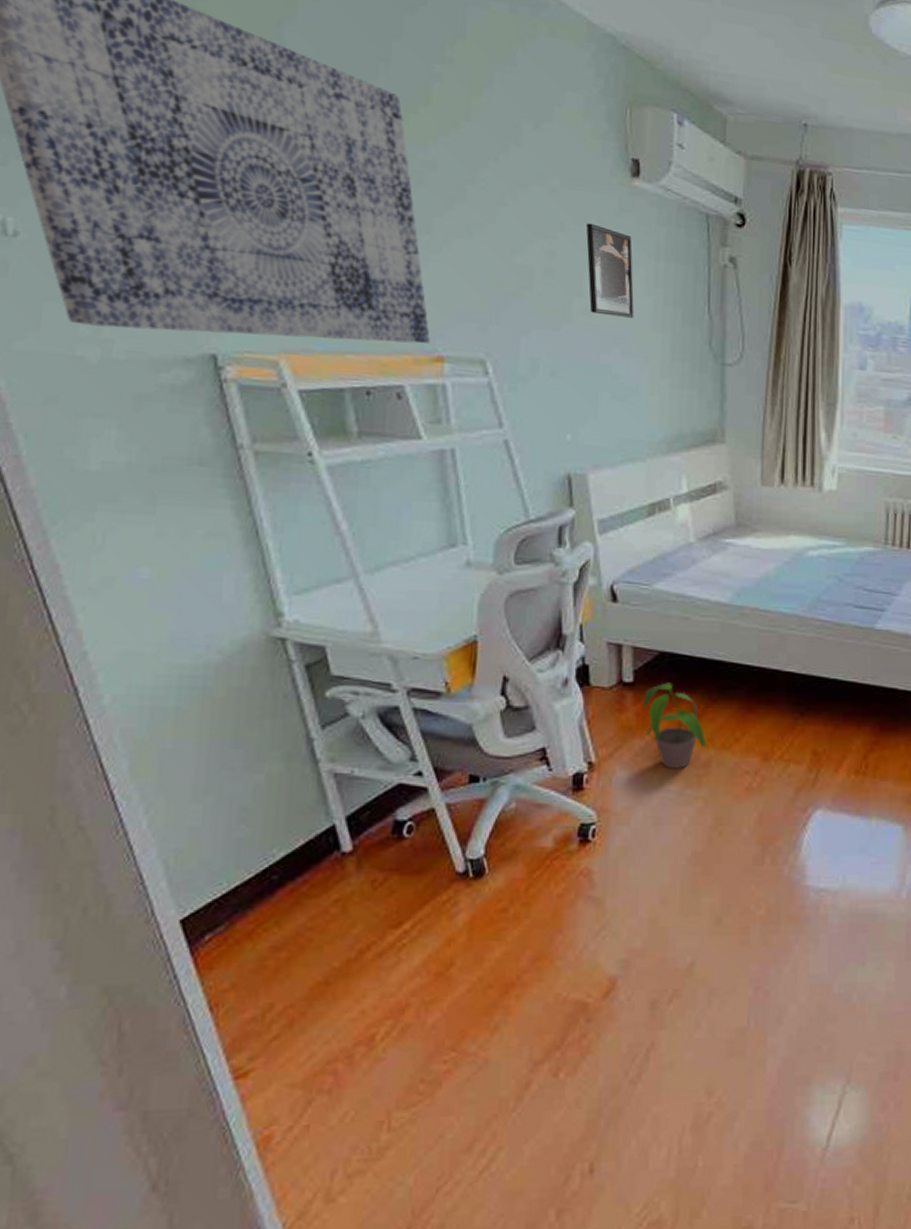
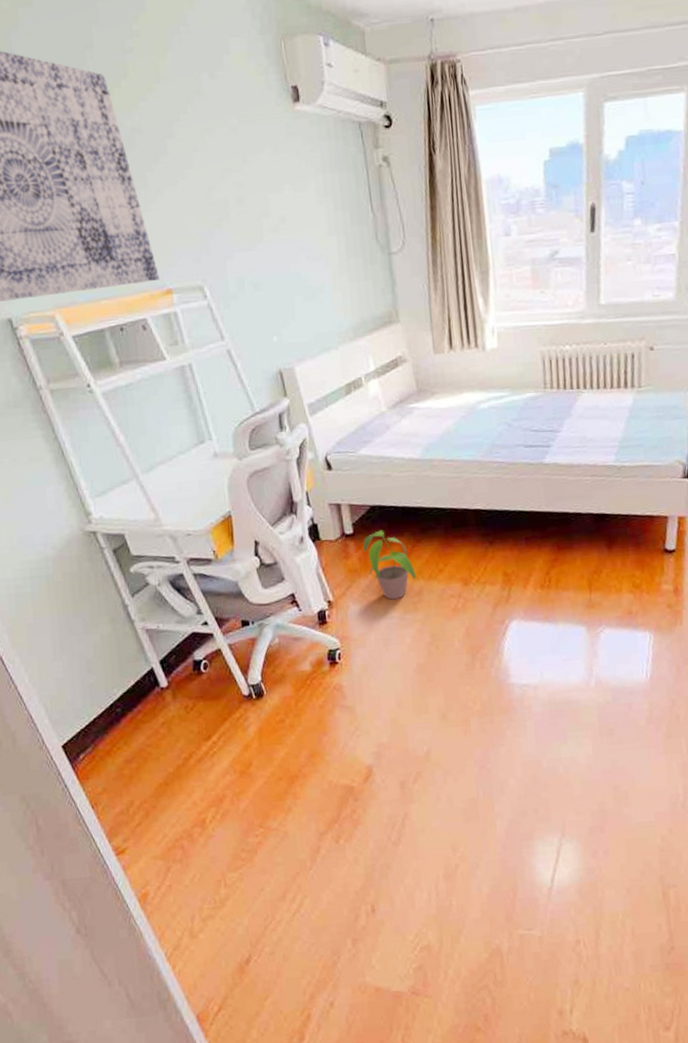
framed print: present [585,223,635,318] -> none [263,151,312,230]

